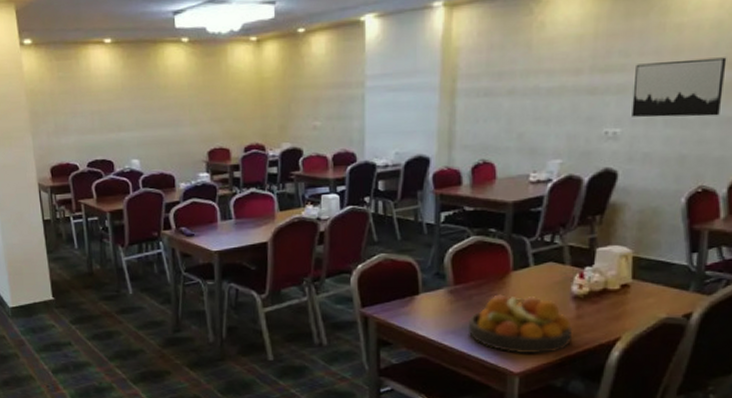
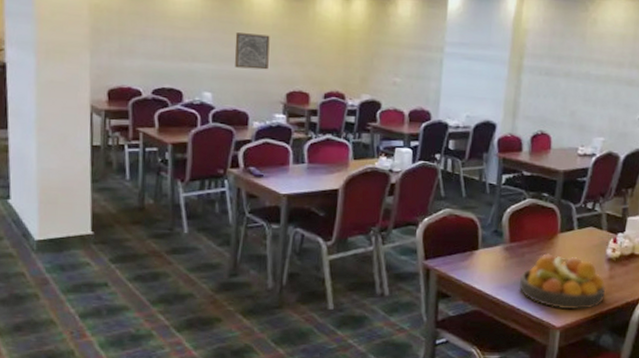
wall art: none [154,95,188,132] -> present [234,32,270,70]

